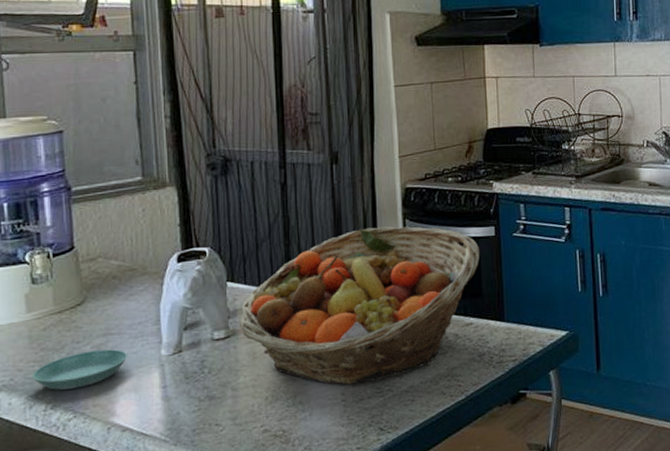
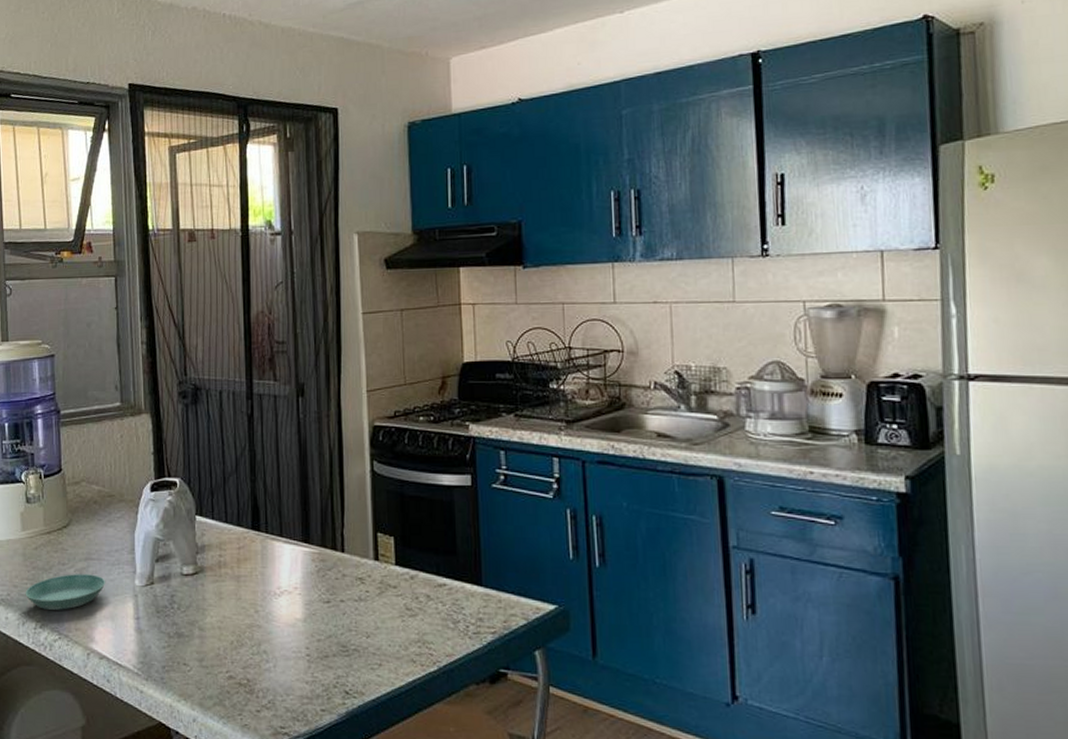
fruit basket: present [240,226,480,385] -> none [207,468,455,639]

